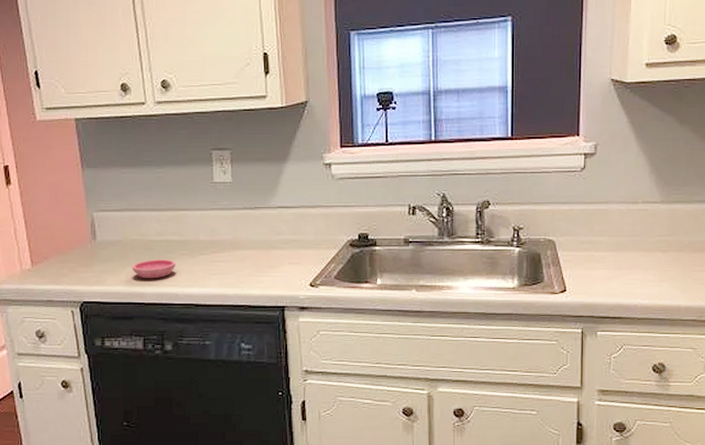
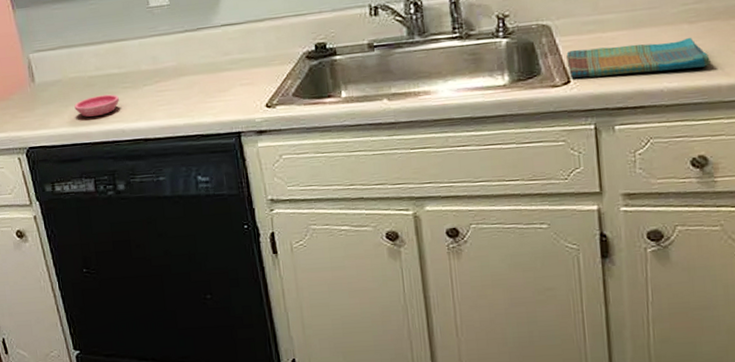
dish towel: none [565,263,675,289] -> present [566,37,711,78]

